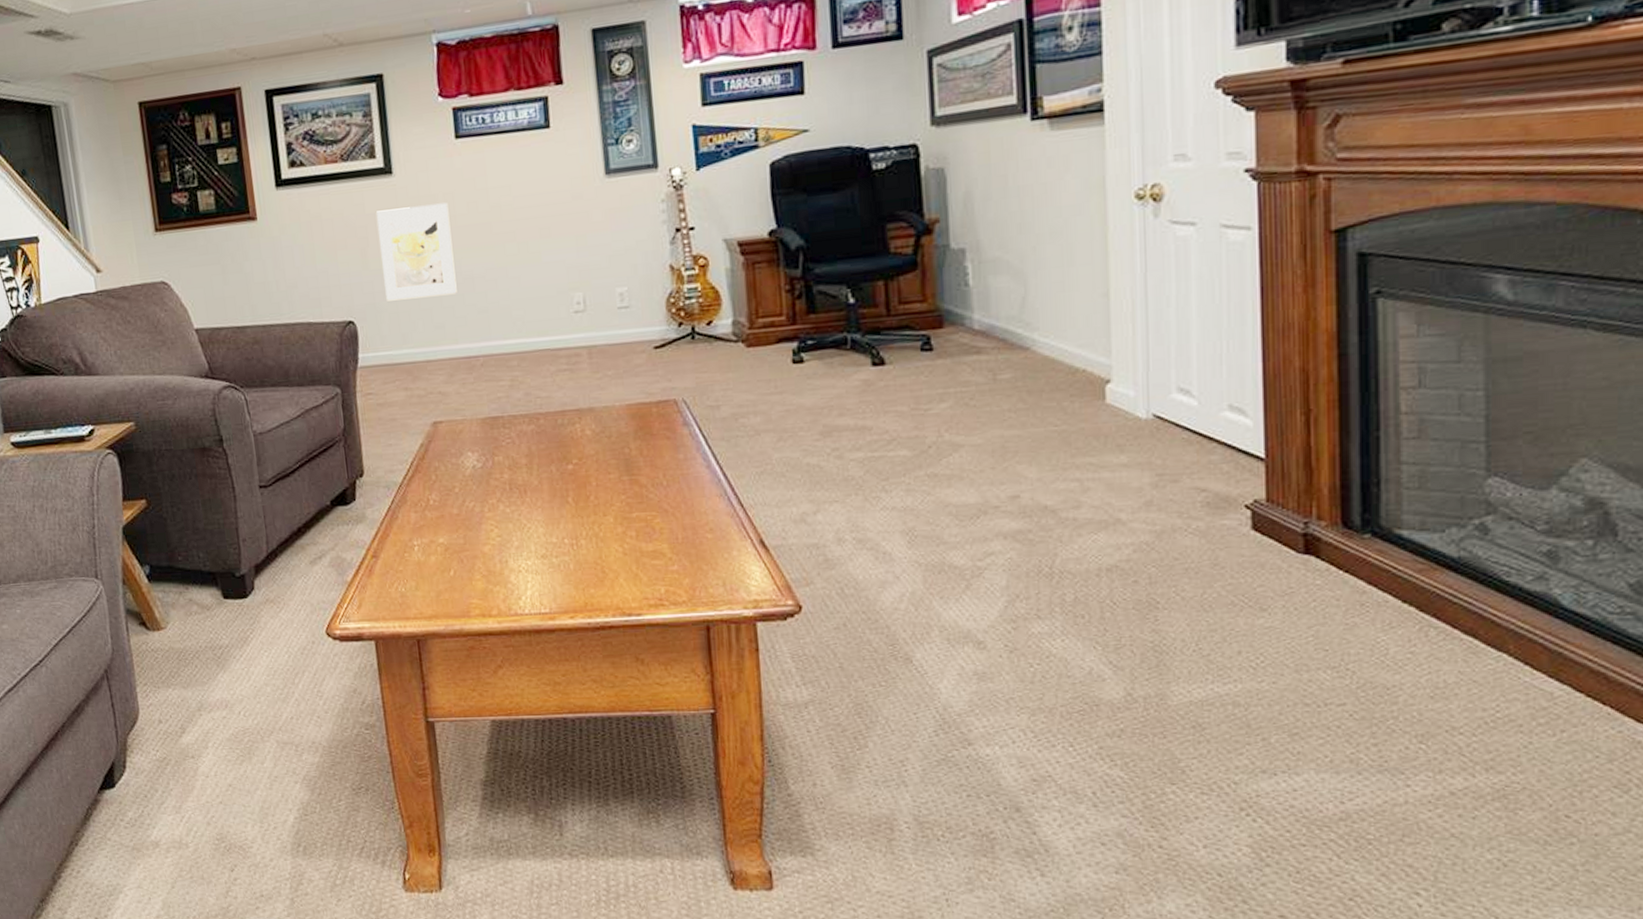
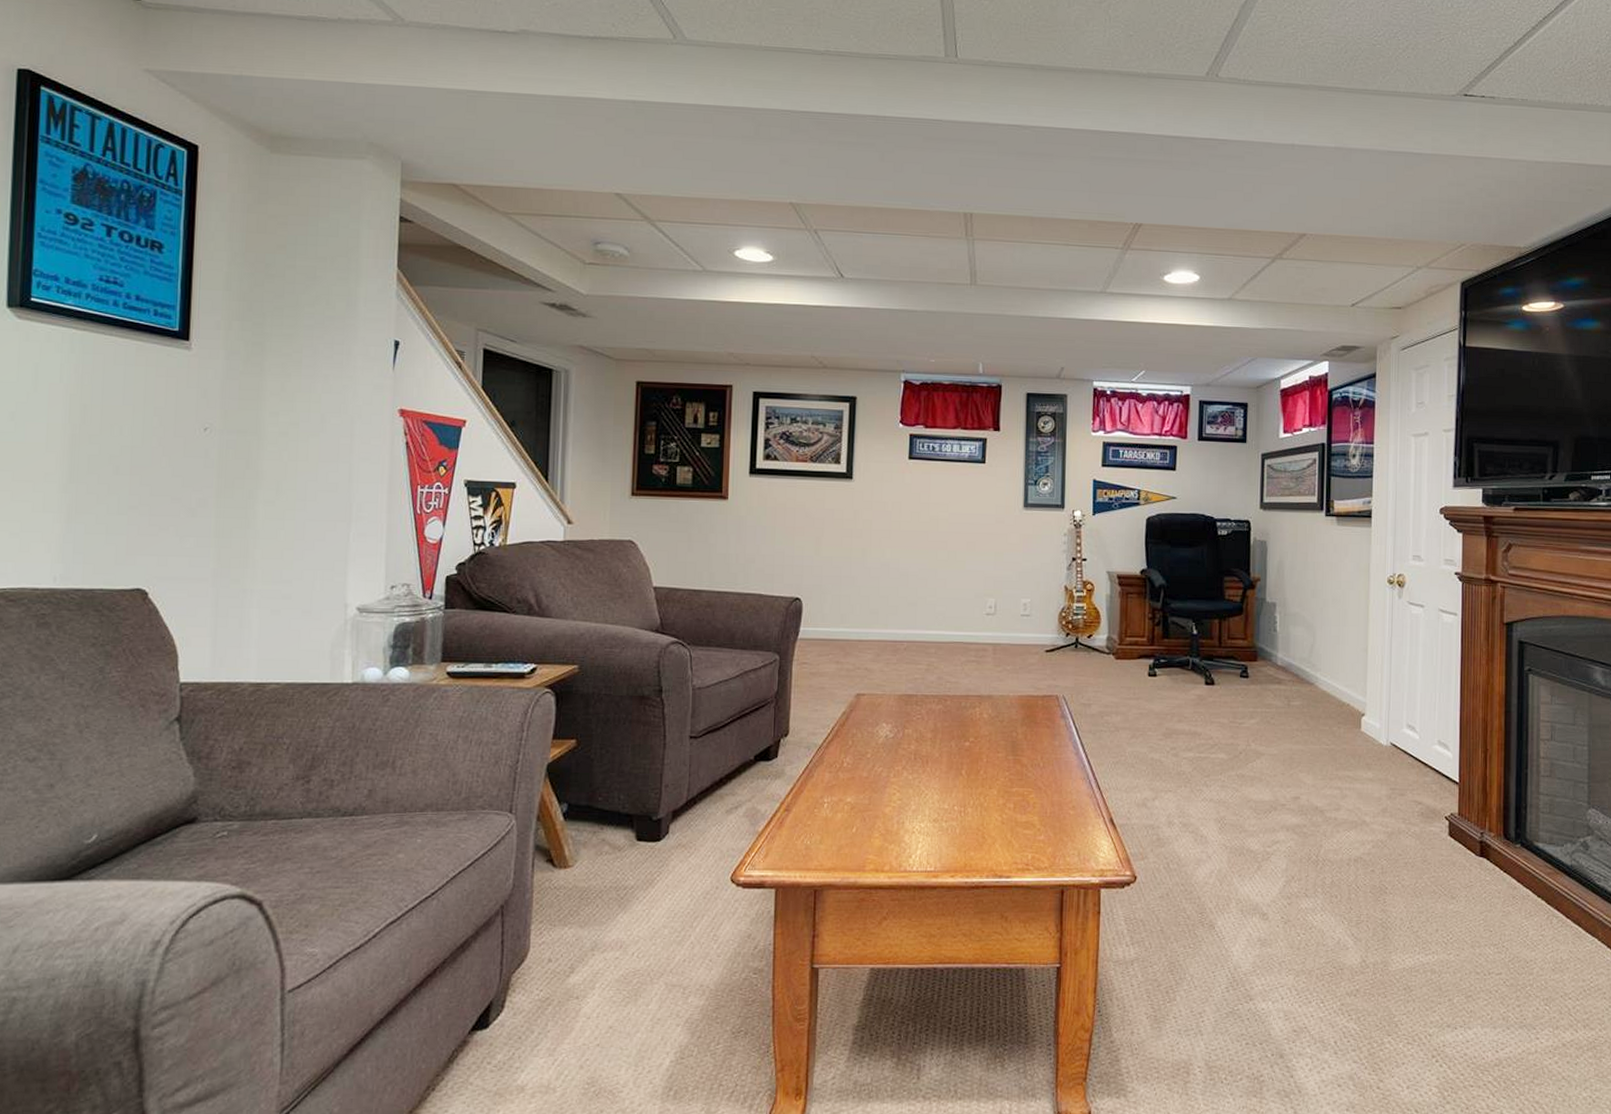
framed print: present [377,203,457,301] -> none [832,508,895,587]

